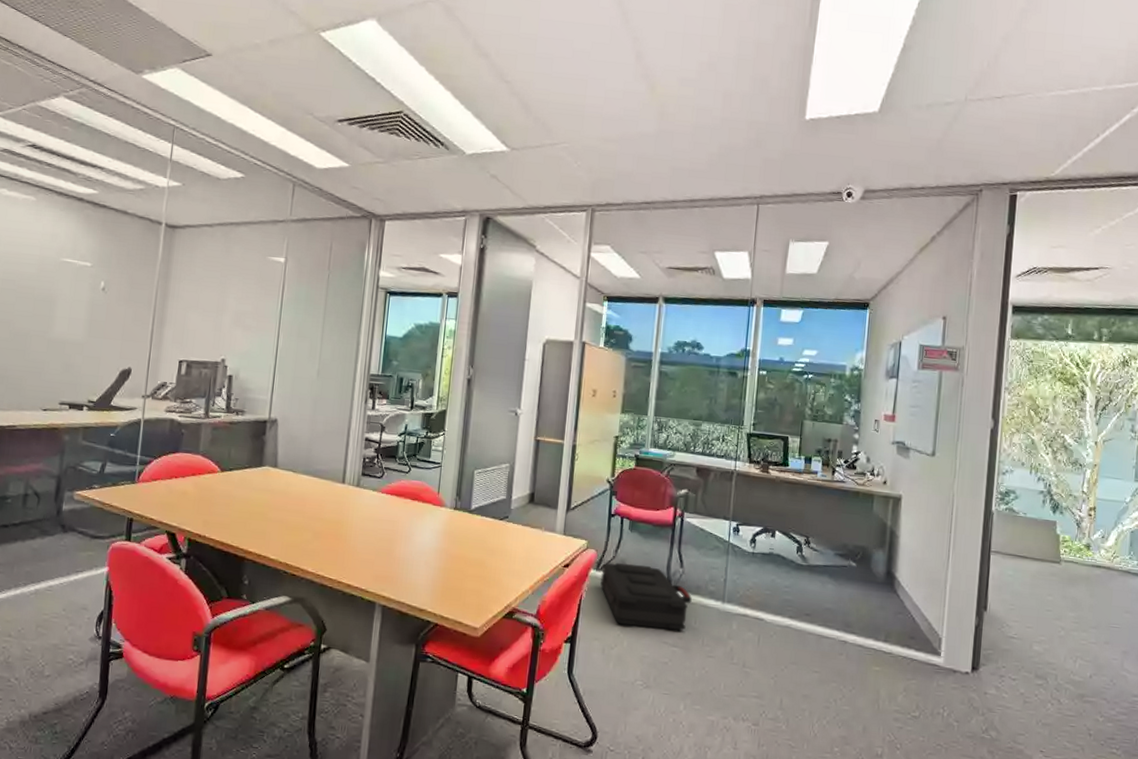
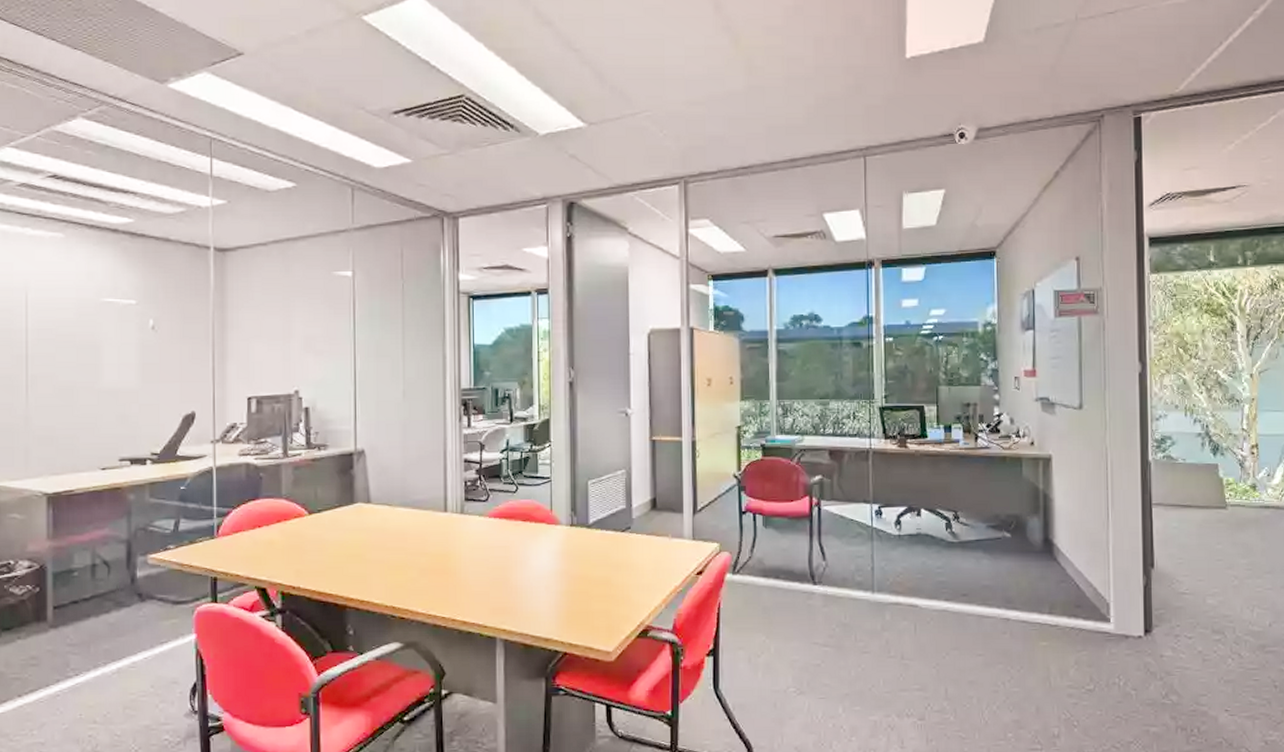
briefcase: present [600,562,692,631] -> none [737,562,839,629]

